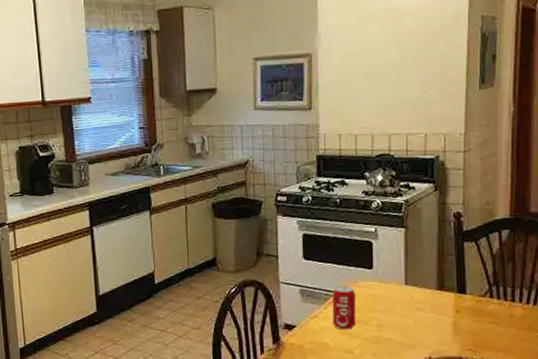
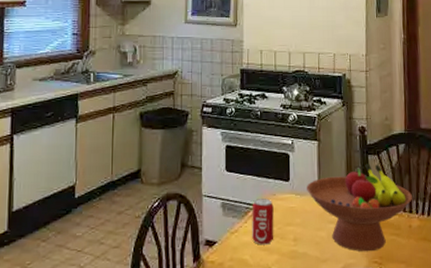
fruit bowl: none [392,251,517,340] -> present [307,164,413,252]

